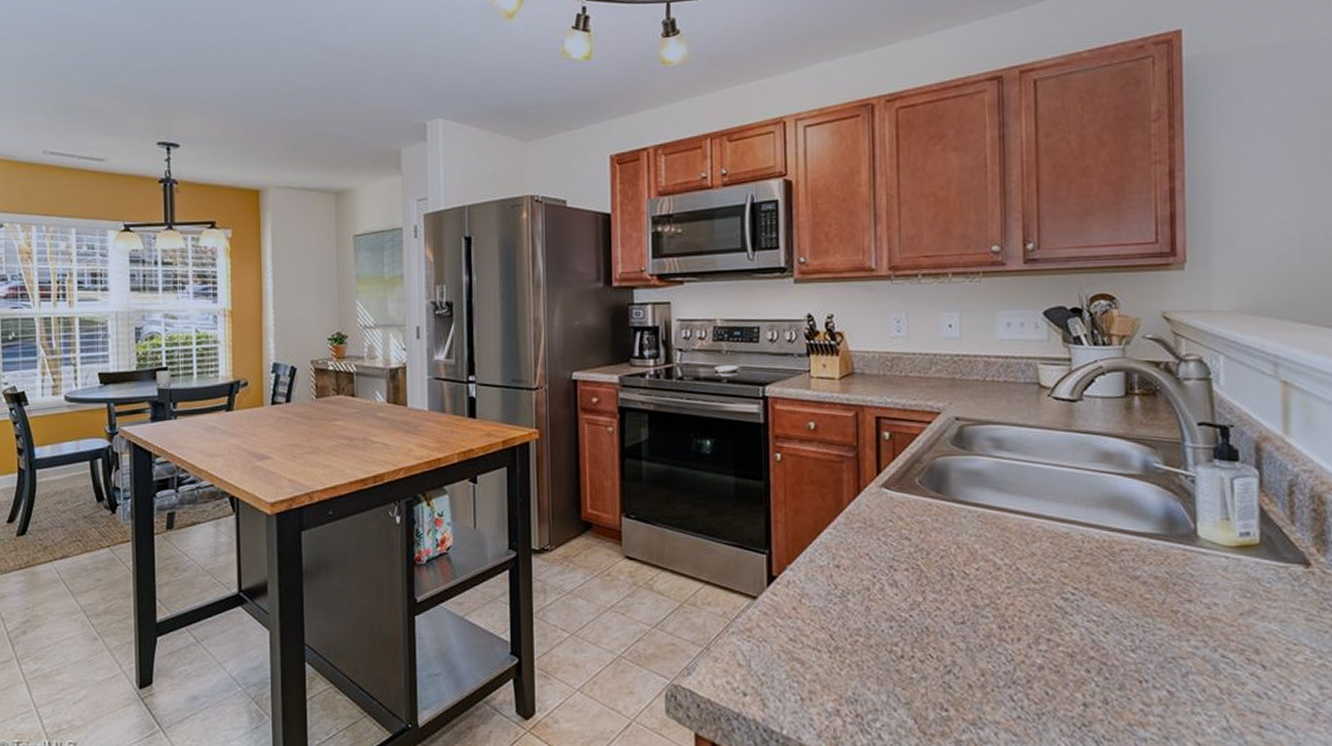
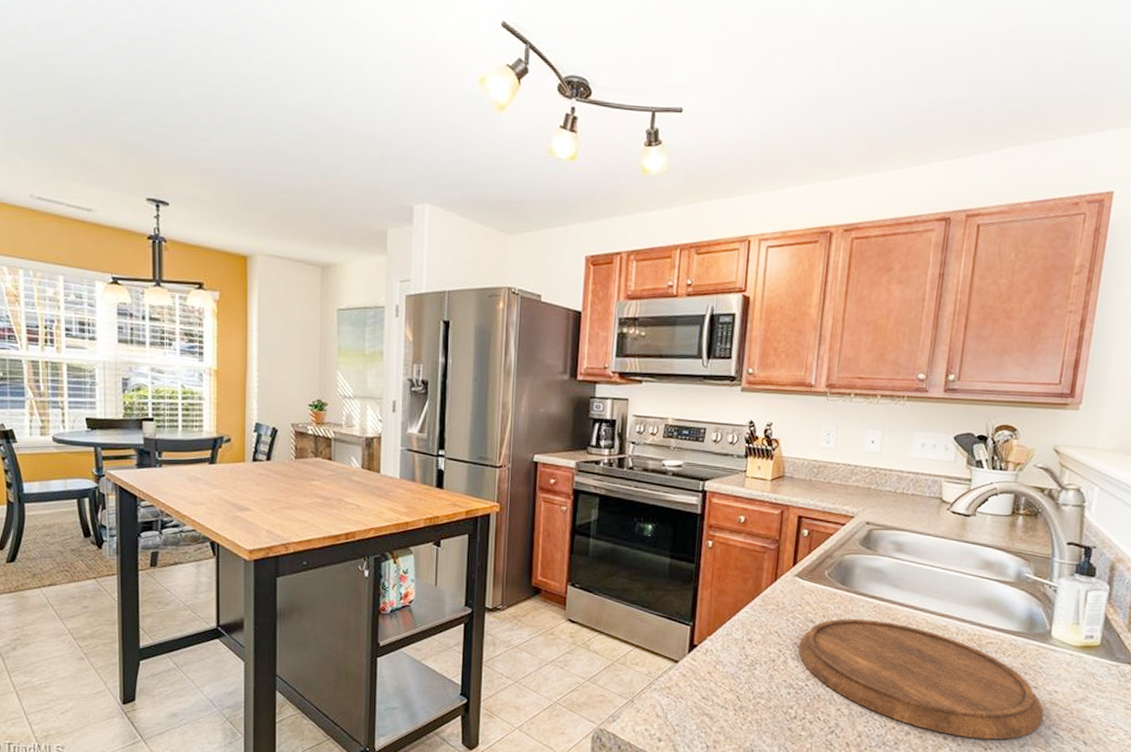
cutting board: none [895,532,1205,670] -> present [798,618,1044,740]

